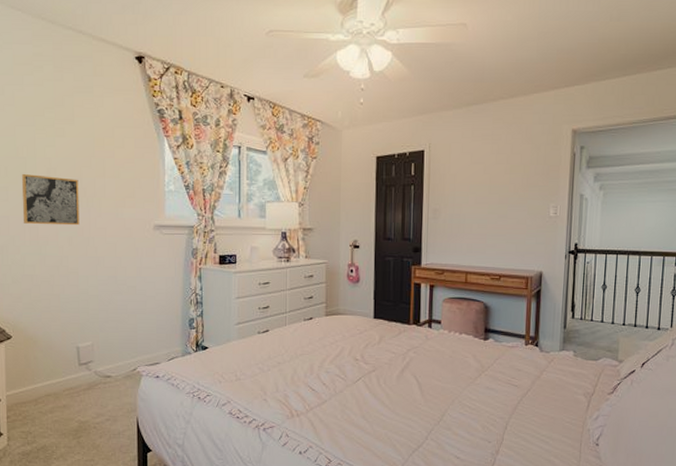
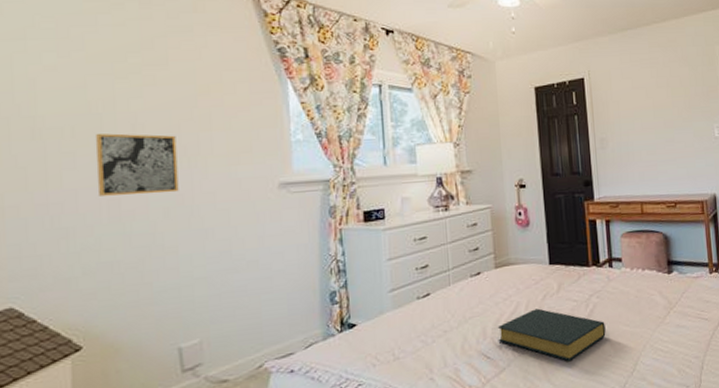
hardback book: none [323,355,419,404] -> present [497,308,606,362]

